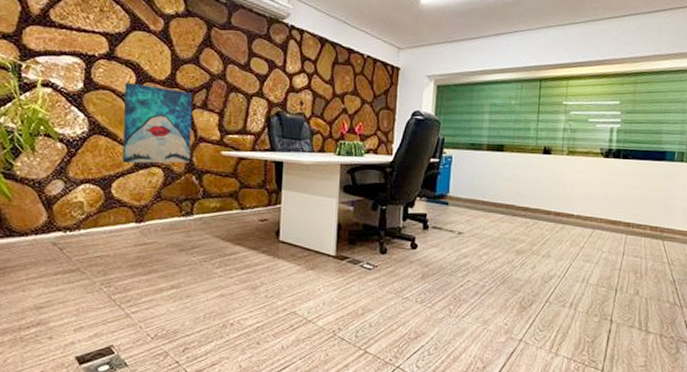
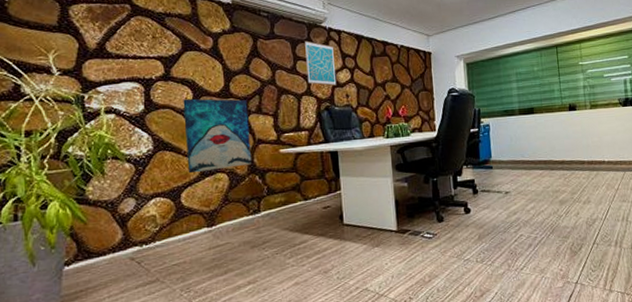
wall art: none [260,36,293,90] -> present [305,40,337,86]

